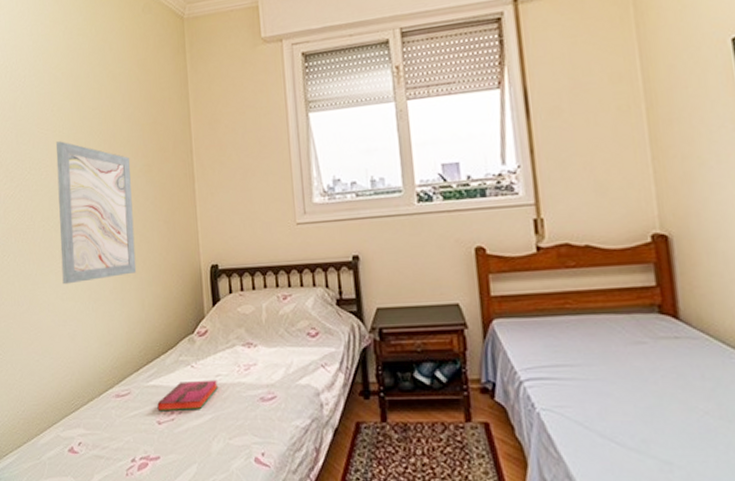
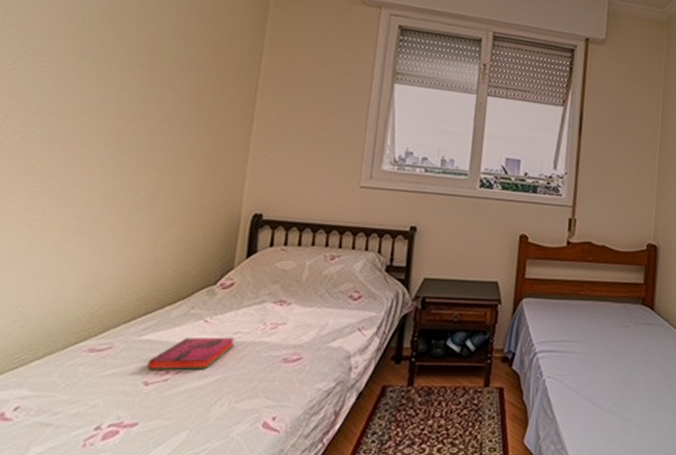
wall art: present [55,141,137,285] -> none [37,35,174,210]

